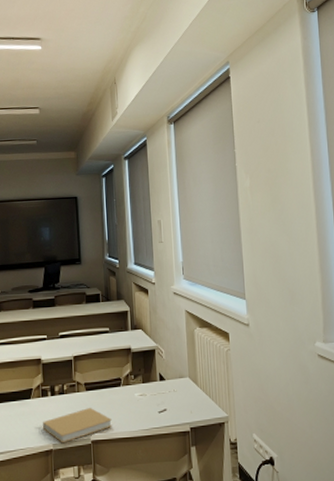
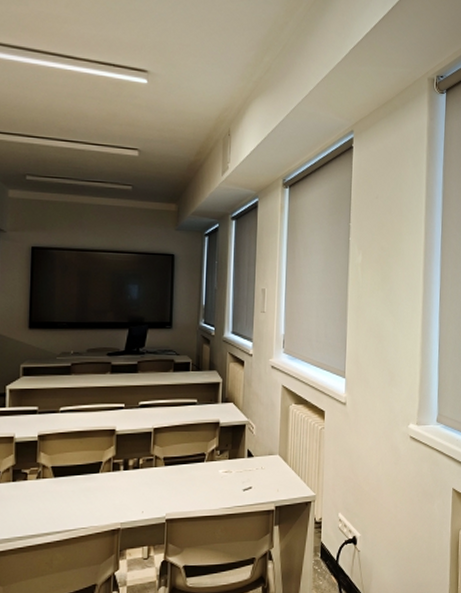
book: present [43,408,112,444] -> none [111,484,191,522]

